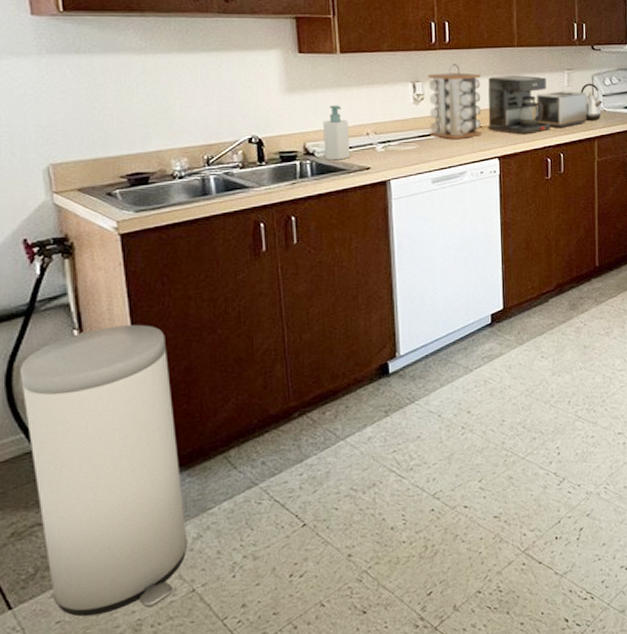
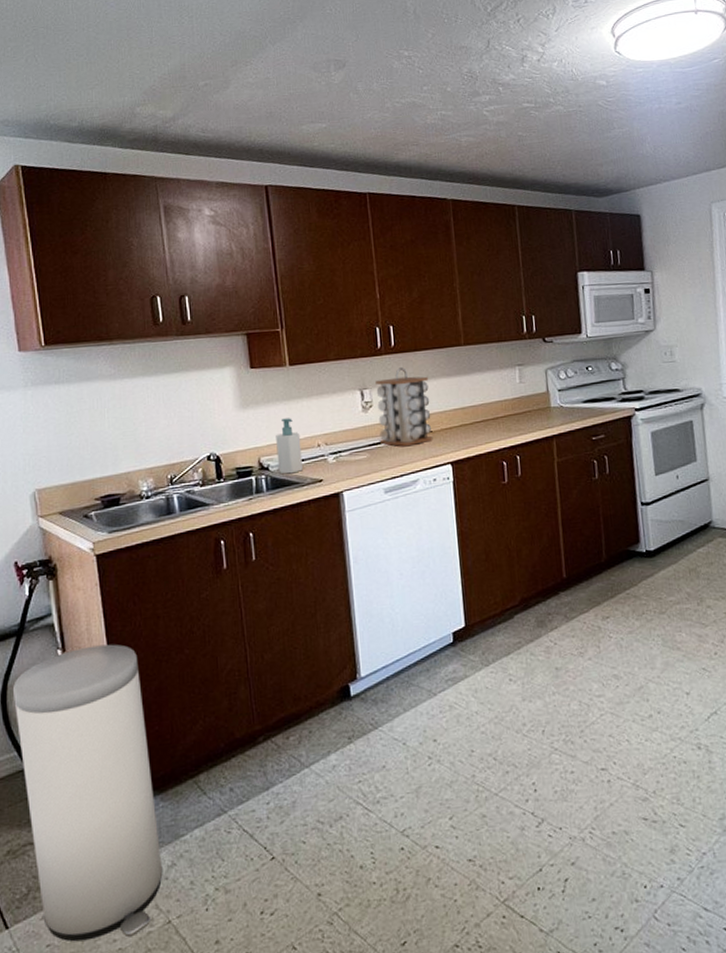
coffee maker: present [488,75,550,135] -> none [436,374,504,438]
toaster: present [536,91,587,129] -> none [487,388,543,429]
kettle: present [580,83,603,120] -> none [533,377,559,418]

